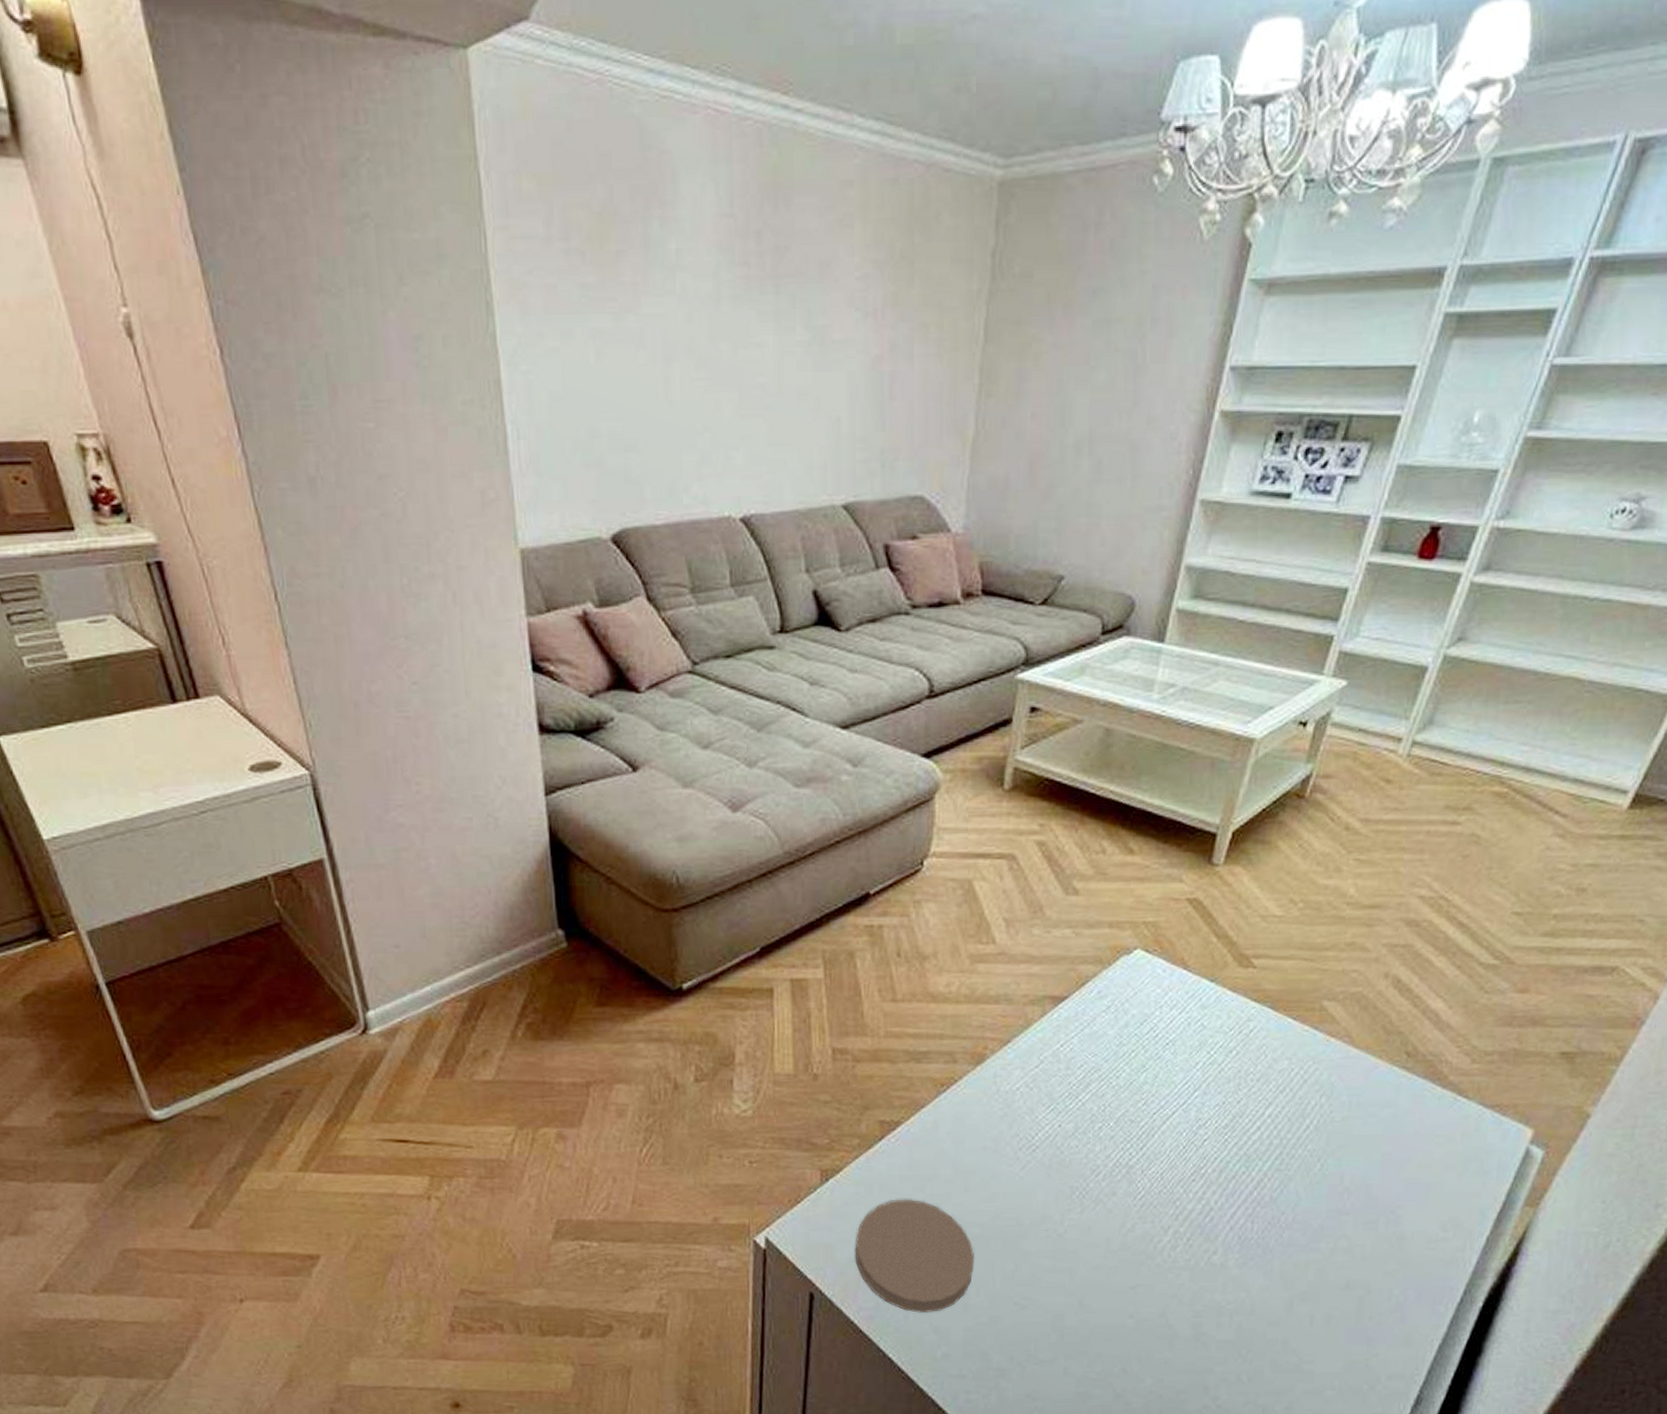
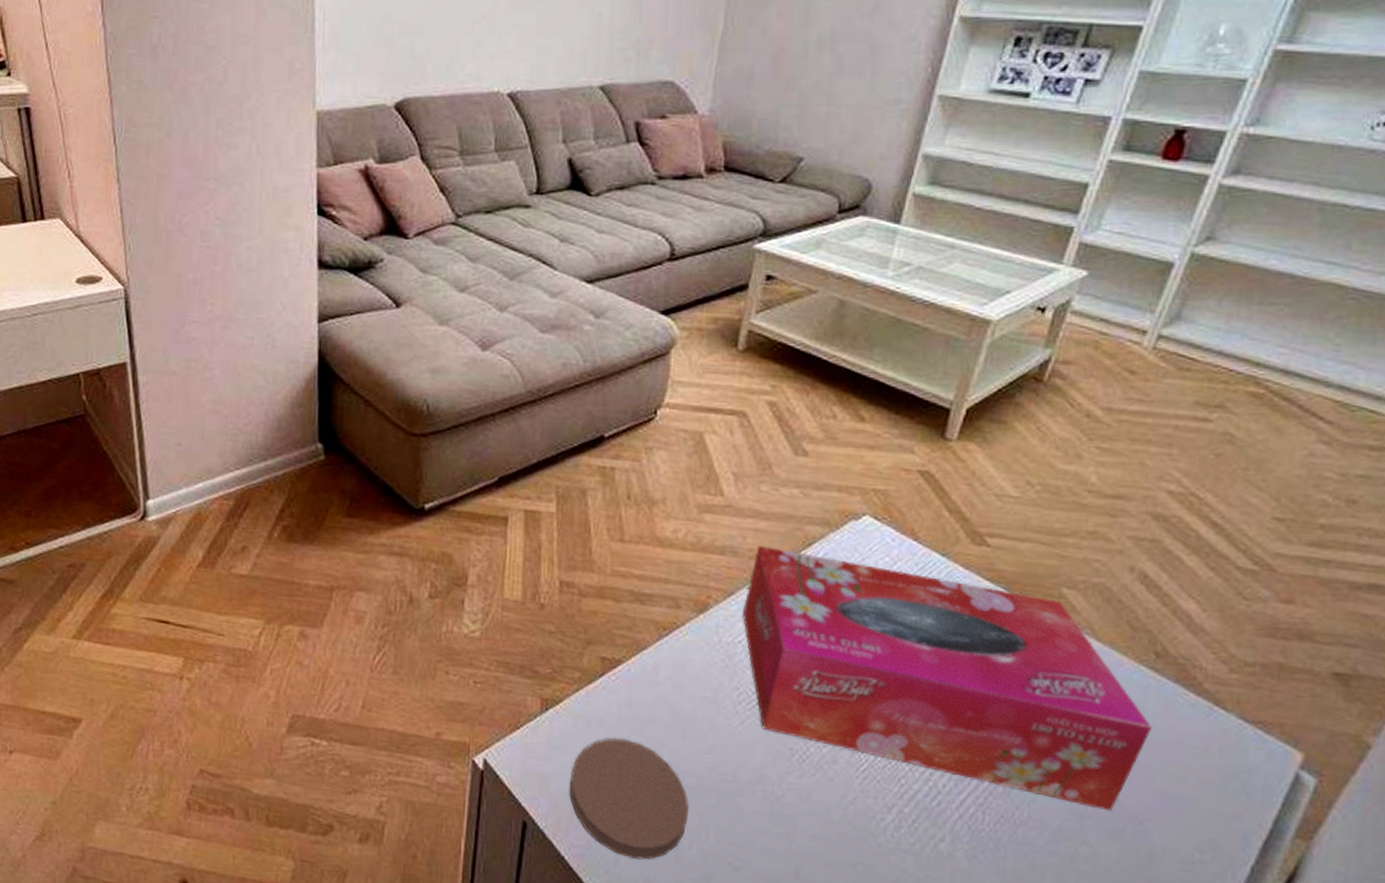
tissue box: none [1019,990,1404,1205] -> present [742,546,1153,812]

